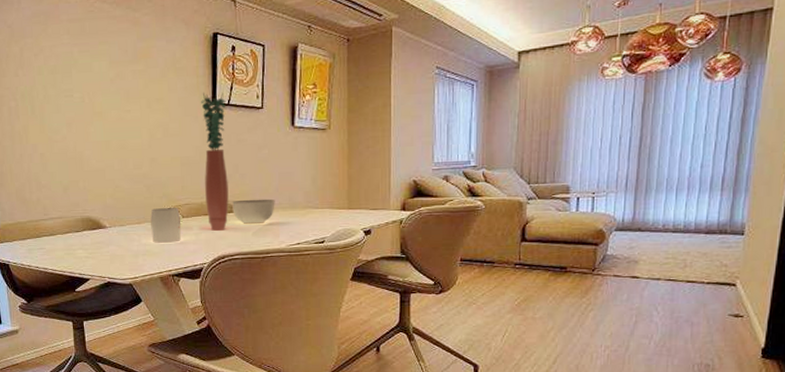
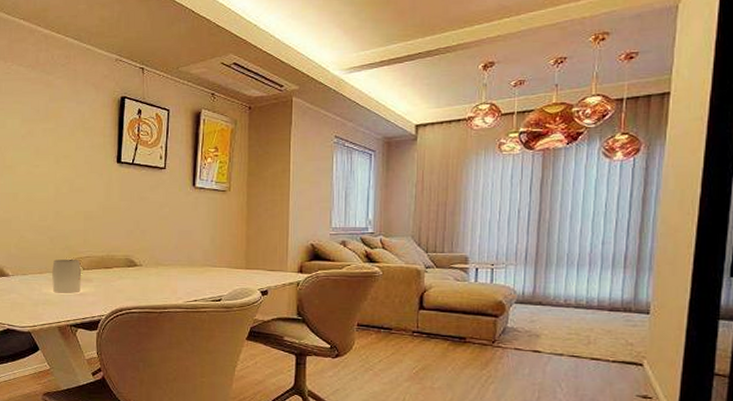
vase: present [201,92,229,231] -> none [105,151,130,284]
bowl: present [231,199,275,225] -> none [131,255,174,280]

